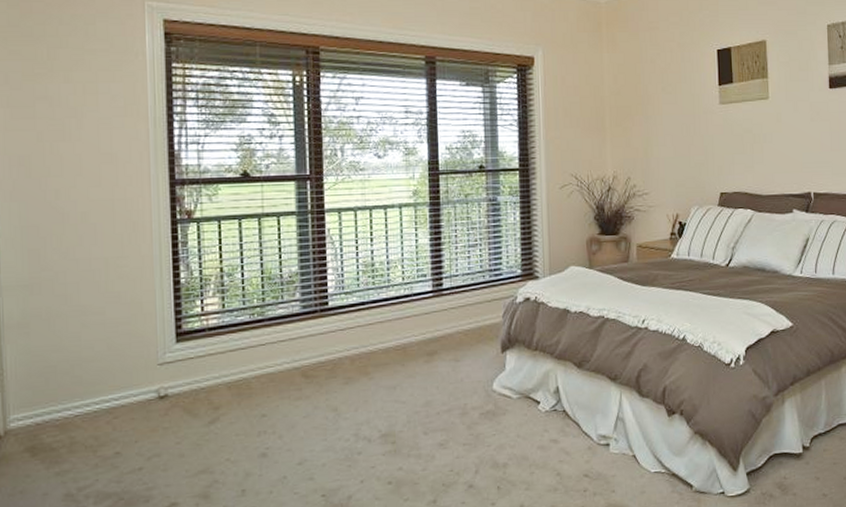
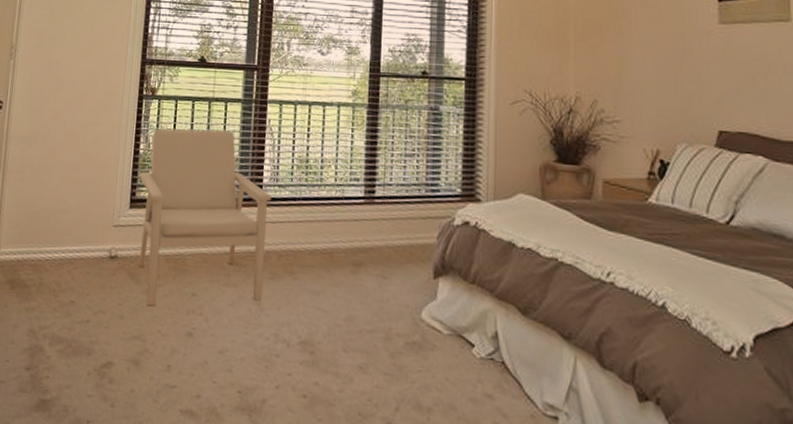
armchair: none [184,245,339,438] -> present [138,128,271,307]

